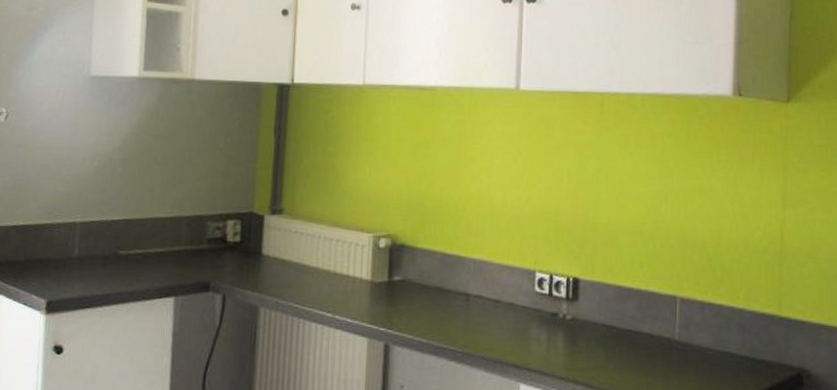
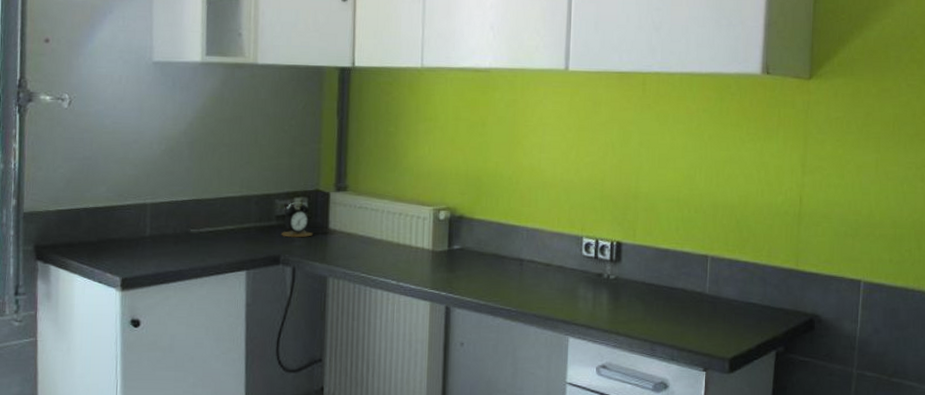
alarm clock: none [213,225,245,263] -> present [282,202,313,238]

